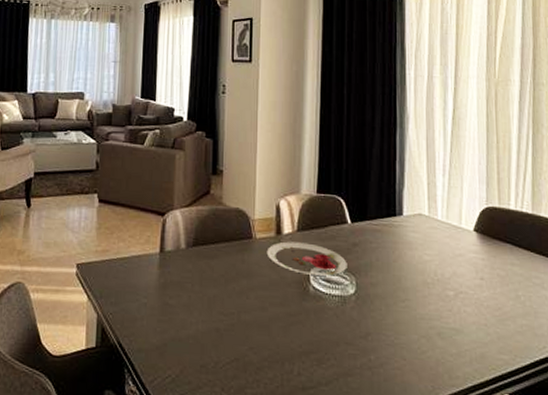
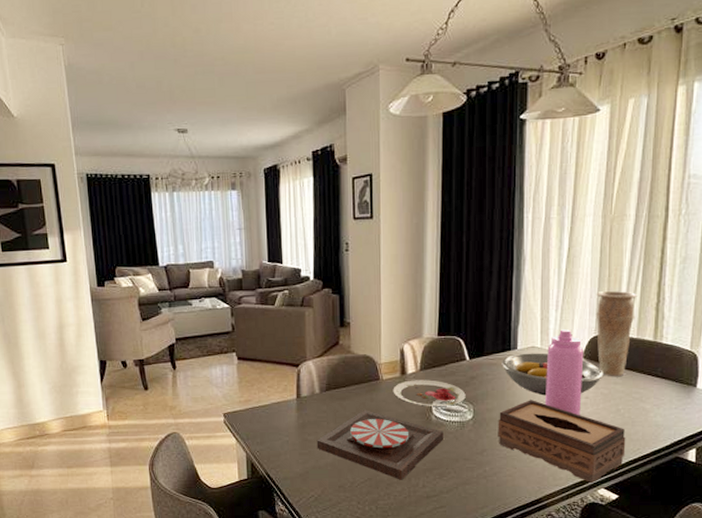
plate: none [178,272,322,364] -> present [316,410,443,480]
tissue box: none [383,276,530,387] -> present [498,400,626,484]
fruit bowl: none [386,220,499,274] -> present [502,353,604,396]
water bottle: none [435,197,476,299] -> present [545,329,584,415]
vase: none [485,158,529,256] -> present [596,291,638,376]

